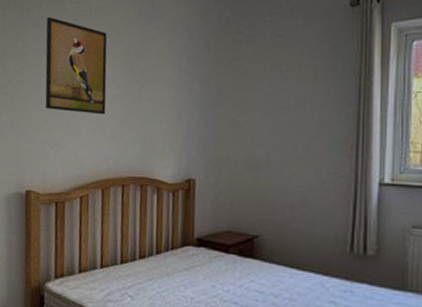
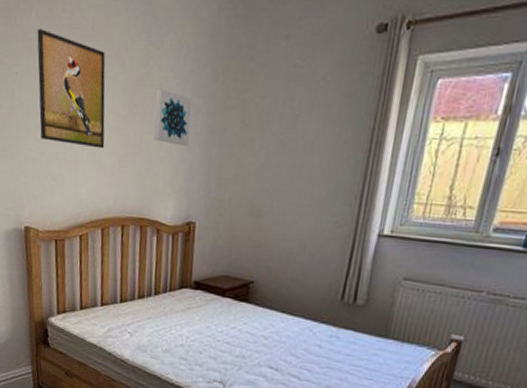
wall art: none [152,60,187,109] -> present [153,88,192,146]

